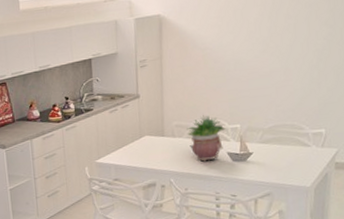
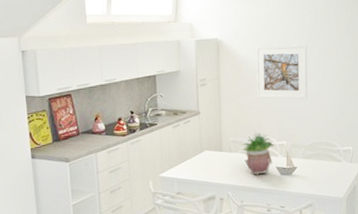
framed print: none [204,13,270,78] -> present [255,44,308,100]

